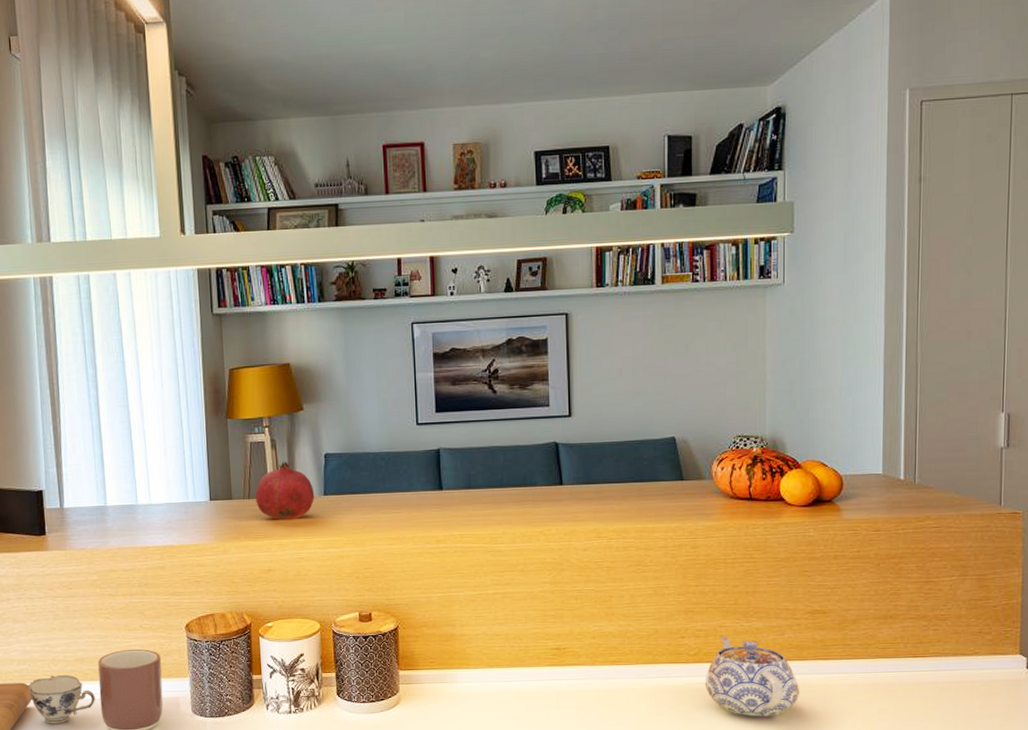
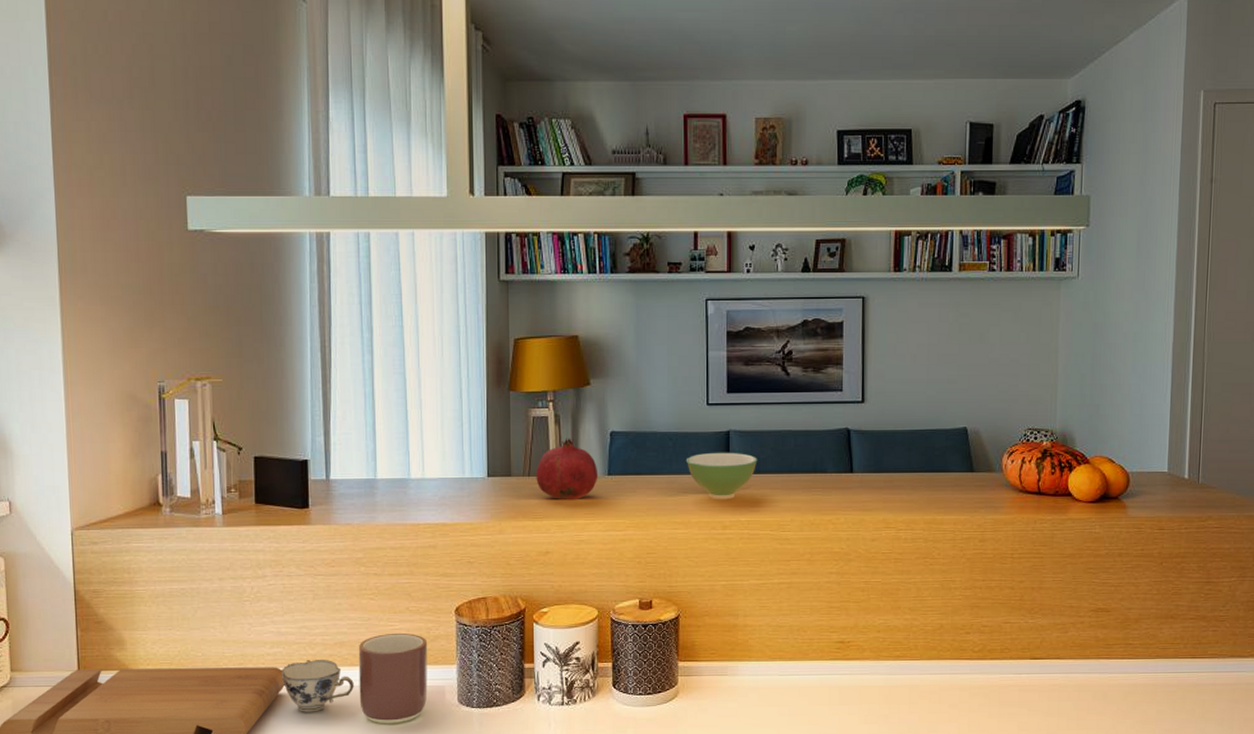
bowl: none [398,469,468,516] -> present [685,452,758,500]
teapot: present [705,635,800,717] -> none [988,632,1082,717]

